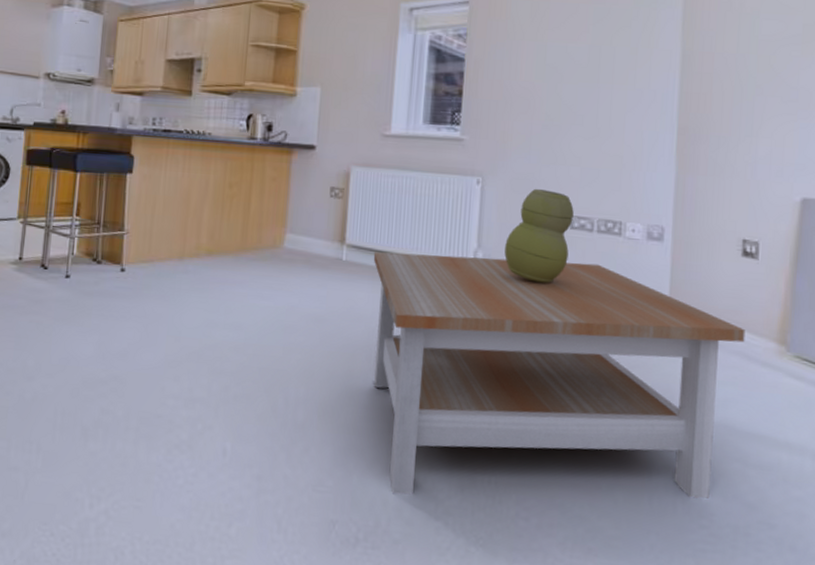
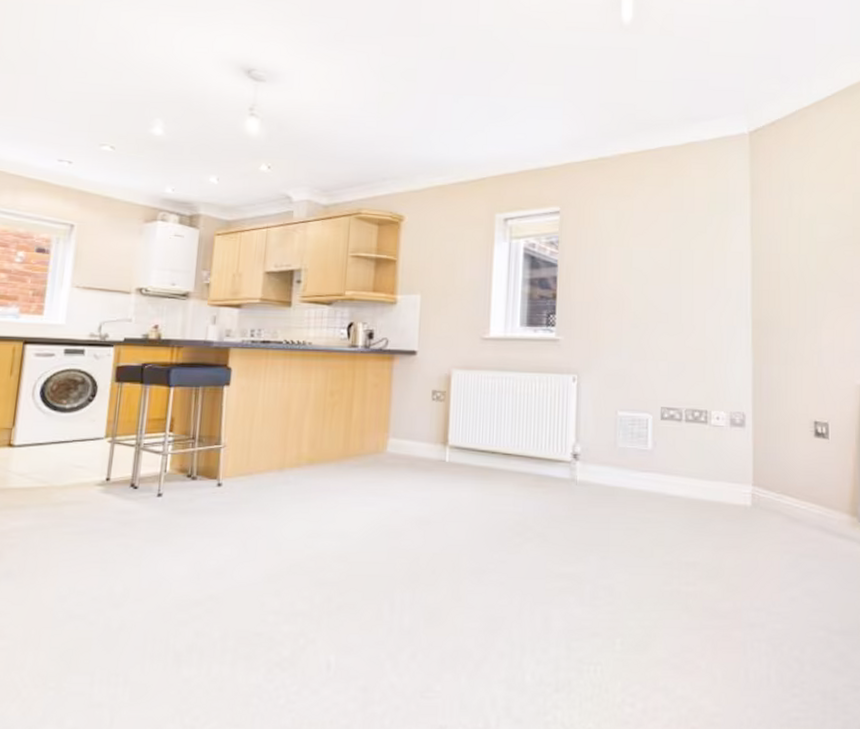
coffee table: present [373,252,746,499] -> none [476,451,822,693]
vase: present [504,188,574,283] -> none [601,383,663,472]

